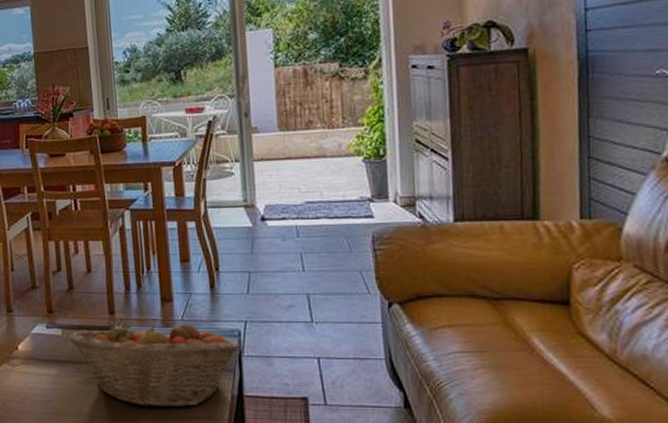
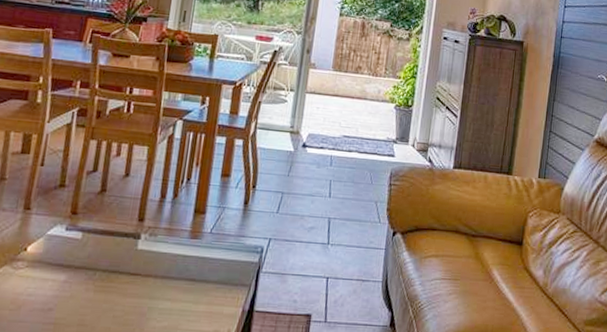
fruit basket: present [68,319,239,408] -> none [87,229,260,321]

